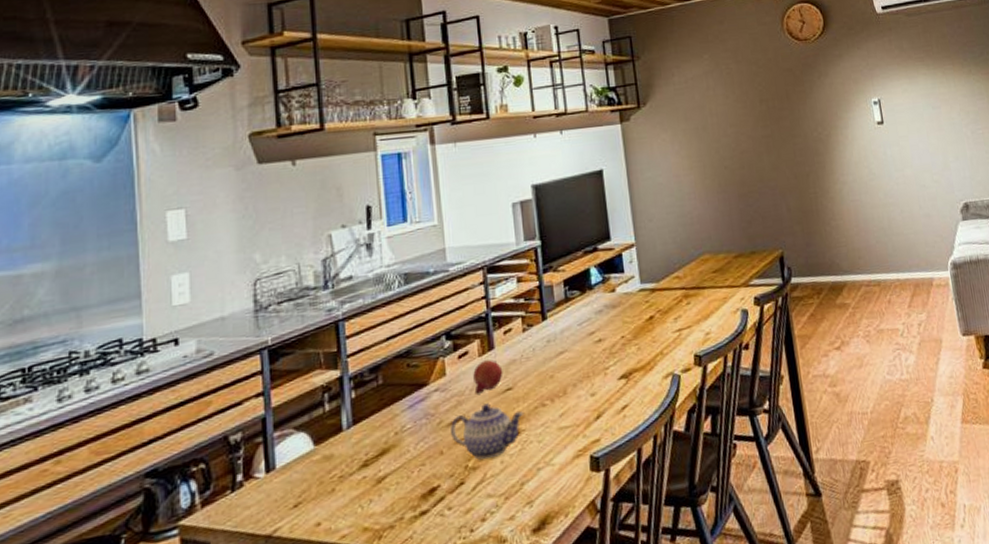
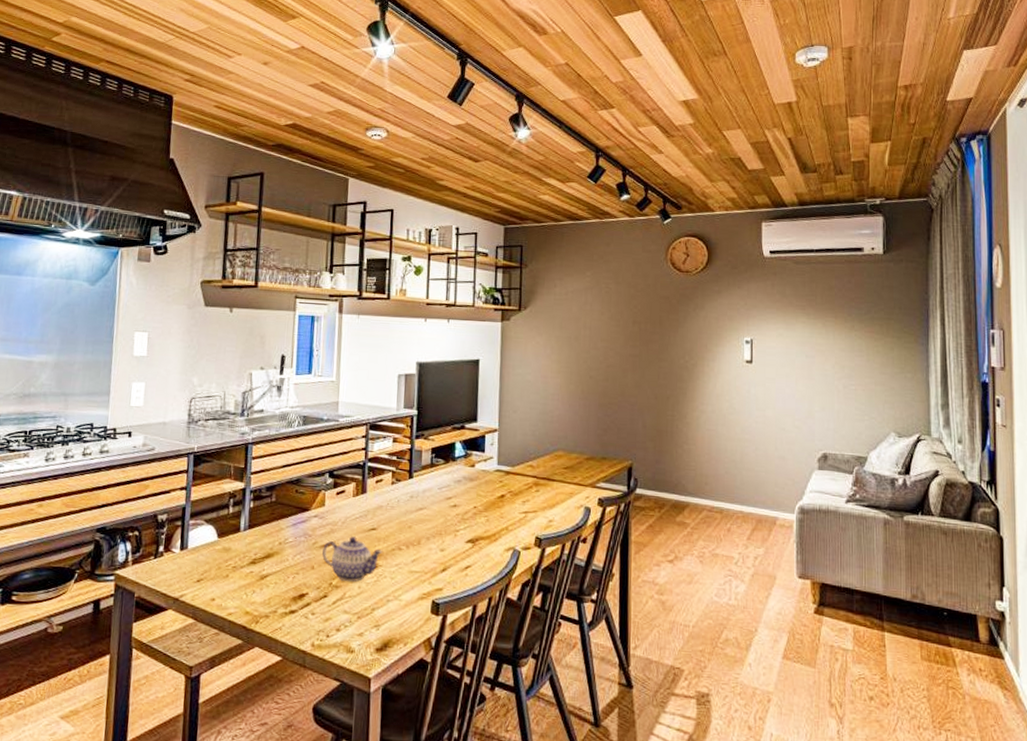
fruit: present [473,360,503,394] -> none [345,501,371,527]

